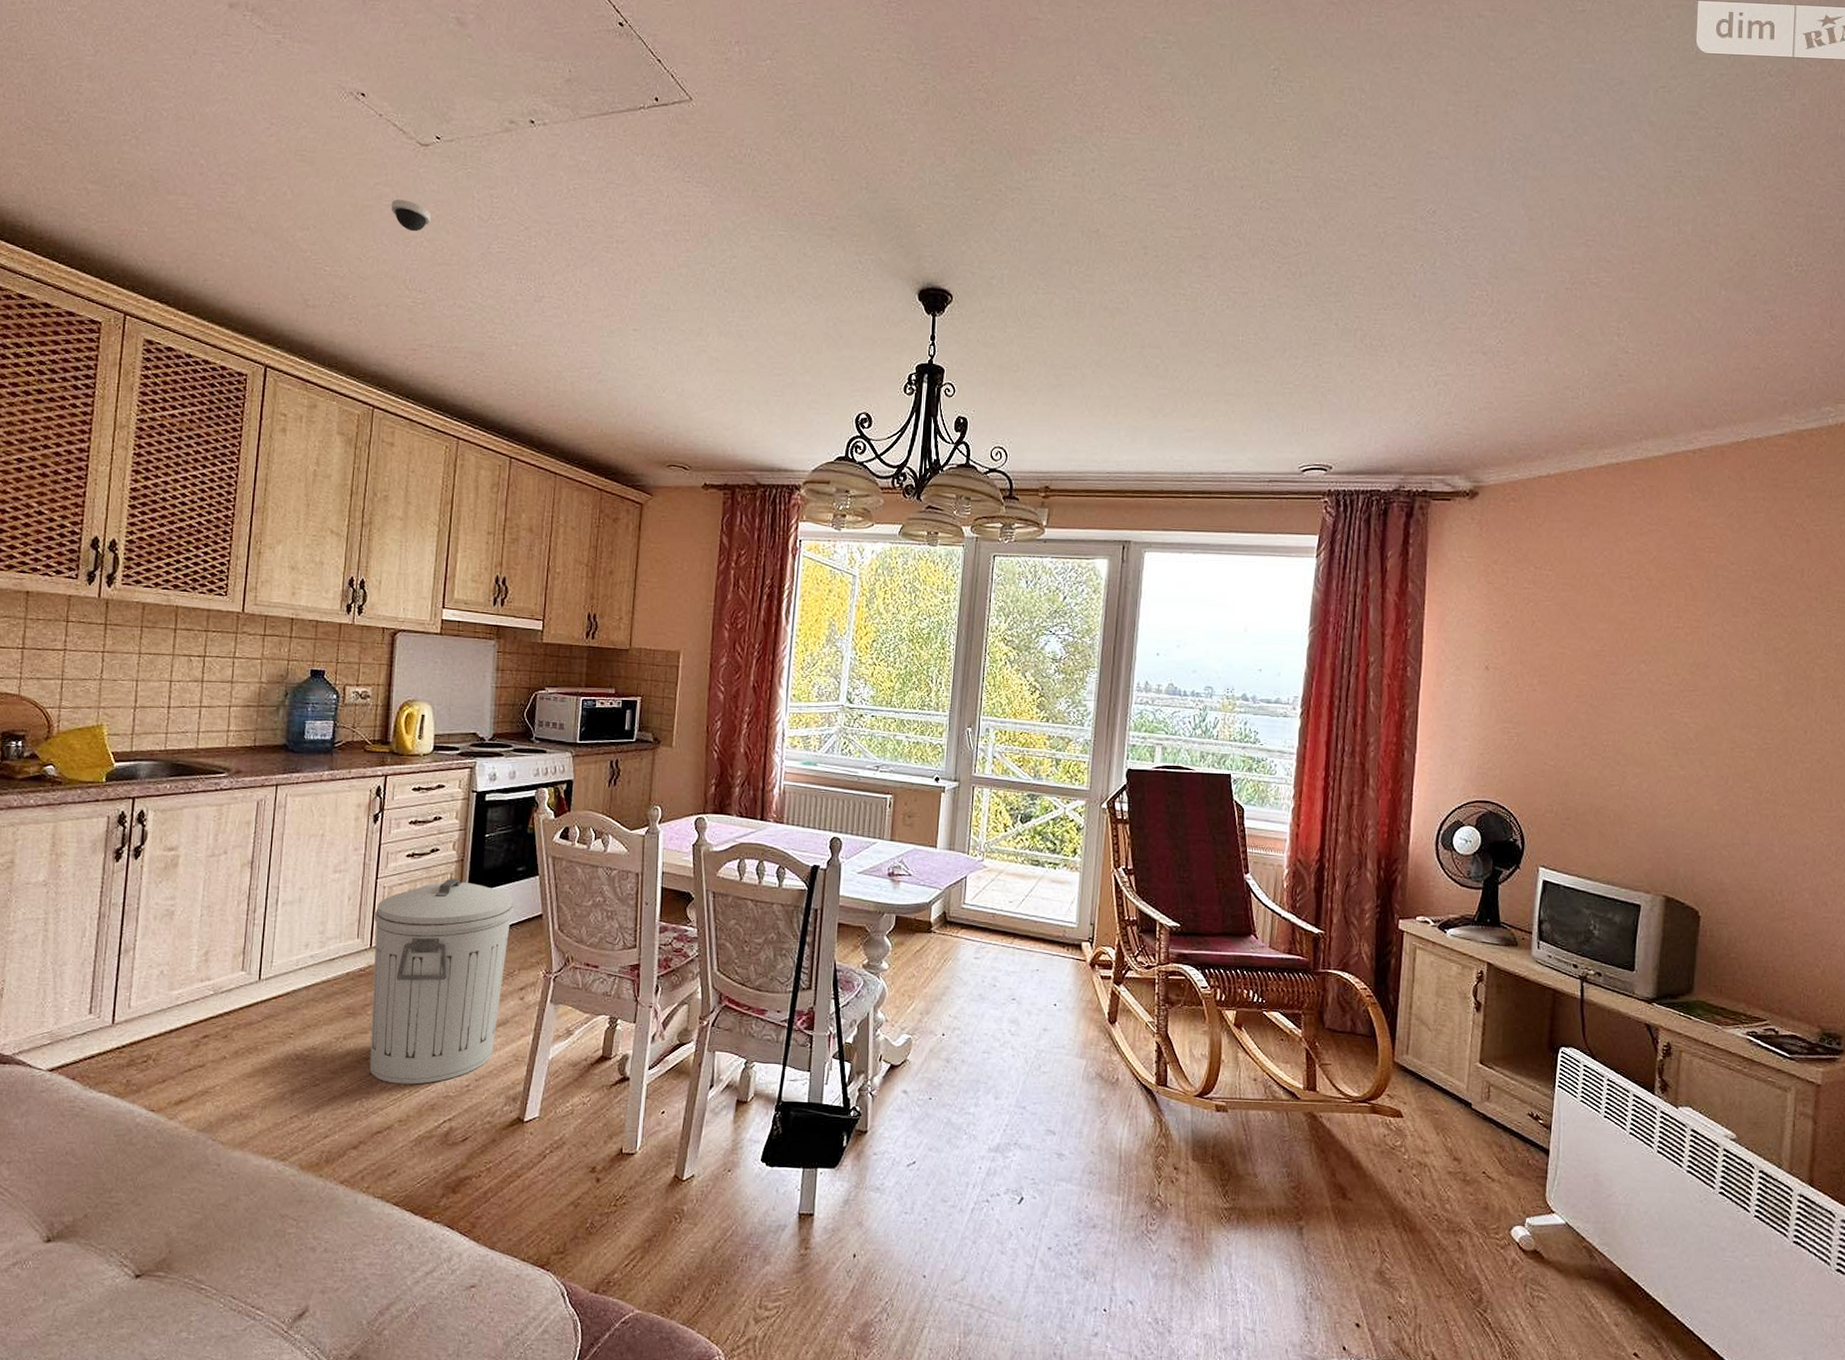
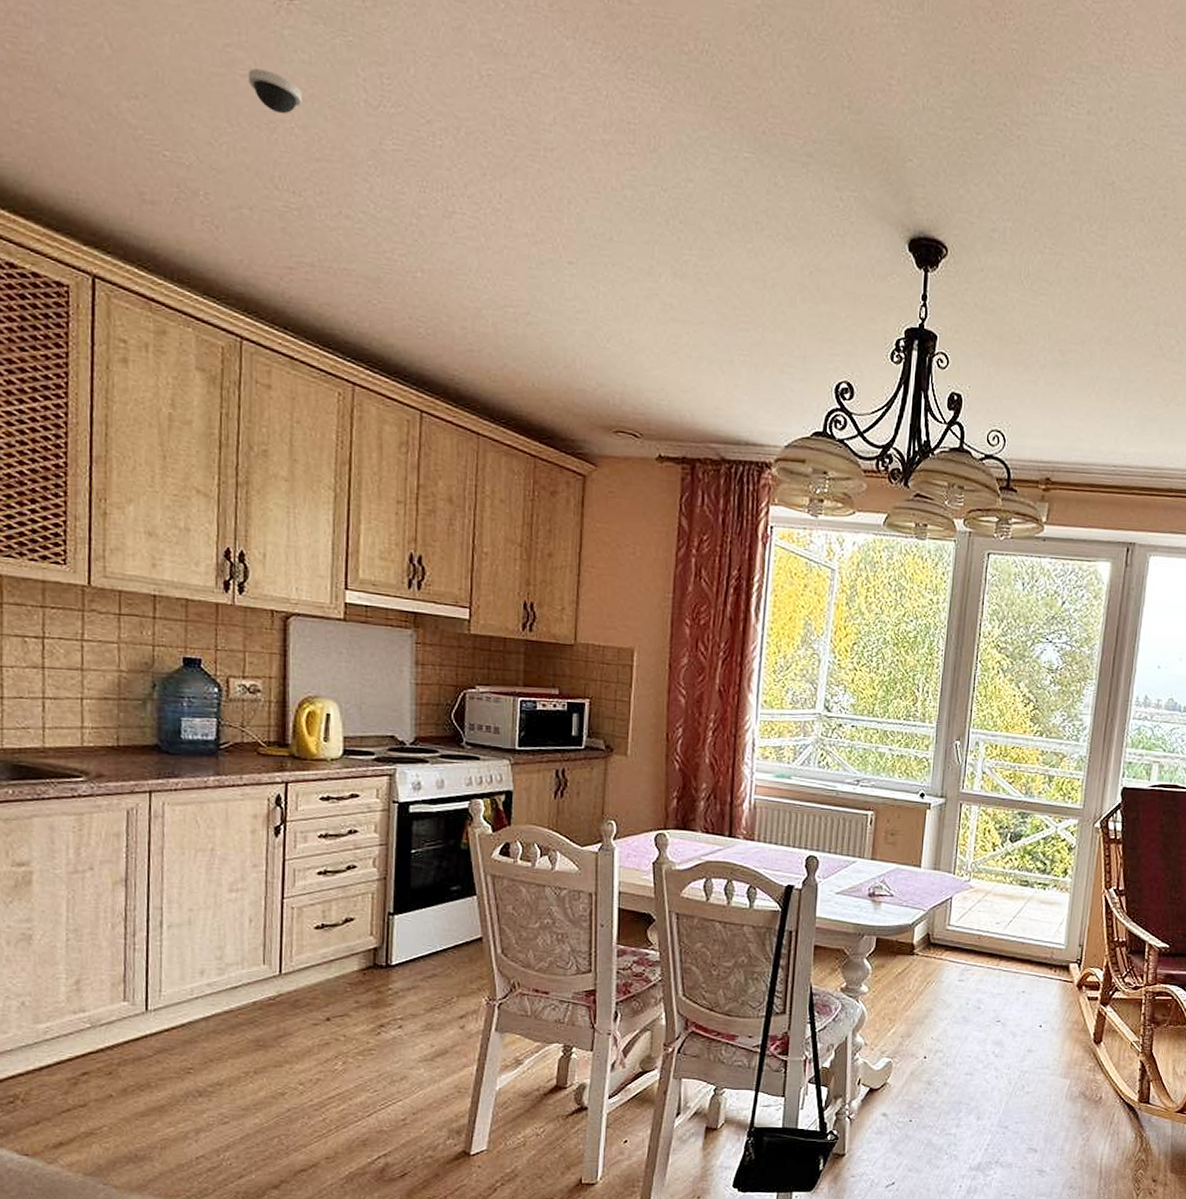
trash can: present [369,879,514,1085] -> none [282,899,448,1120]

